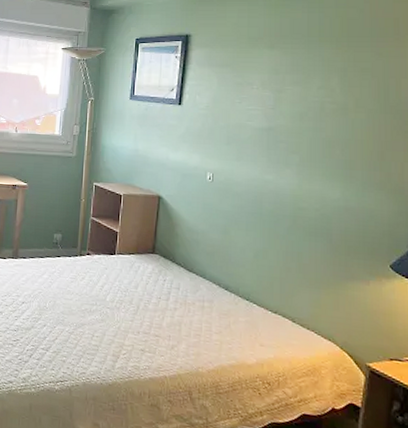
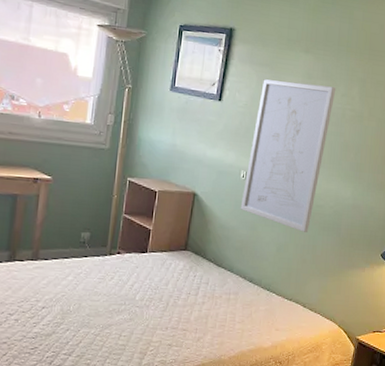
wall art: none [209,79,311,238] -> present [240,79,336,232]

